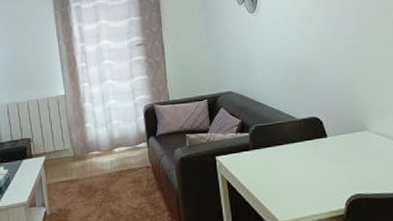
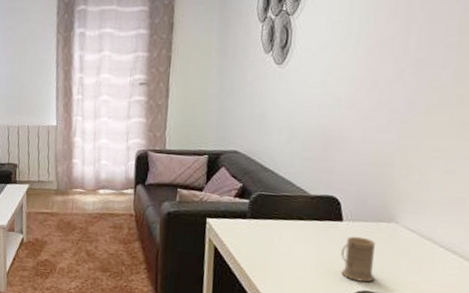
mug: none [331,147,362,187] -> present [341,236,375,283]

